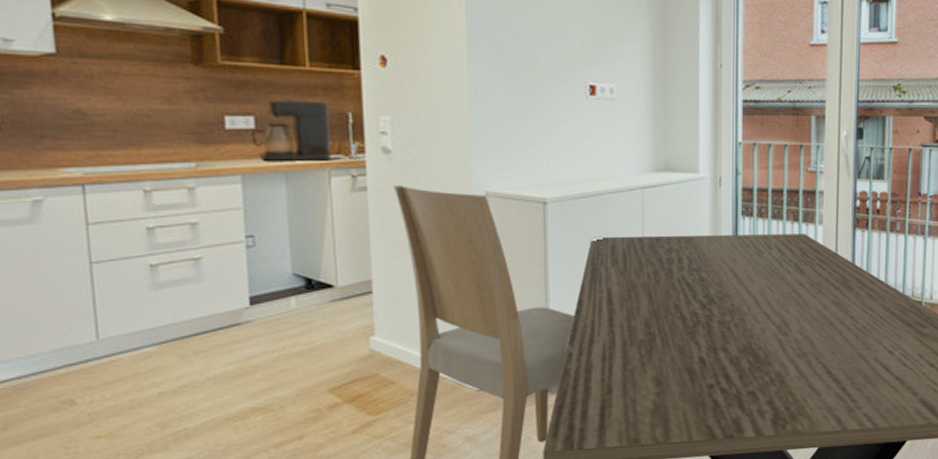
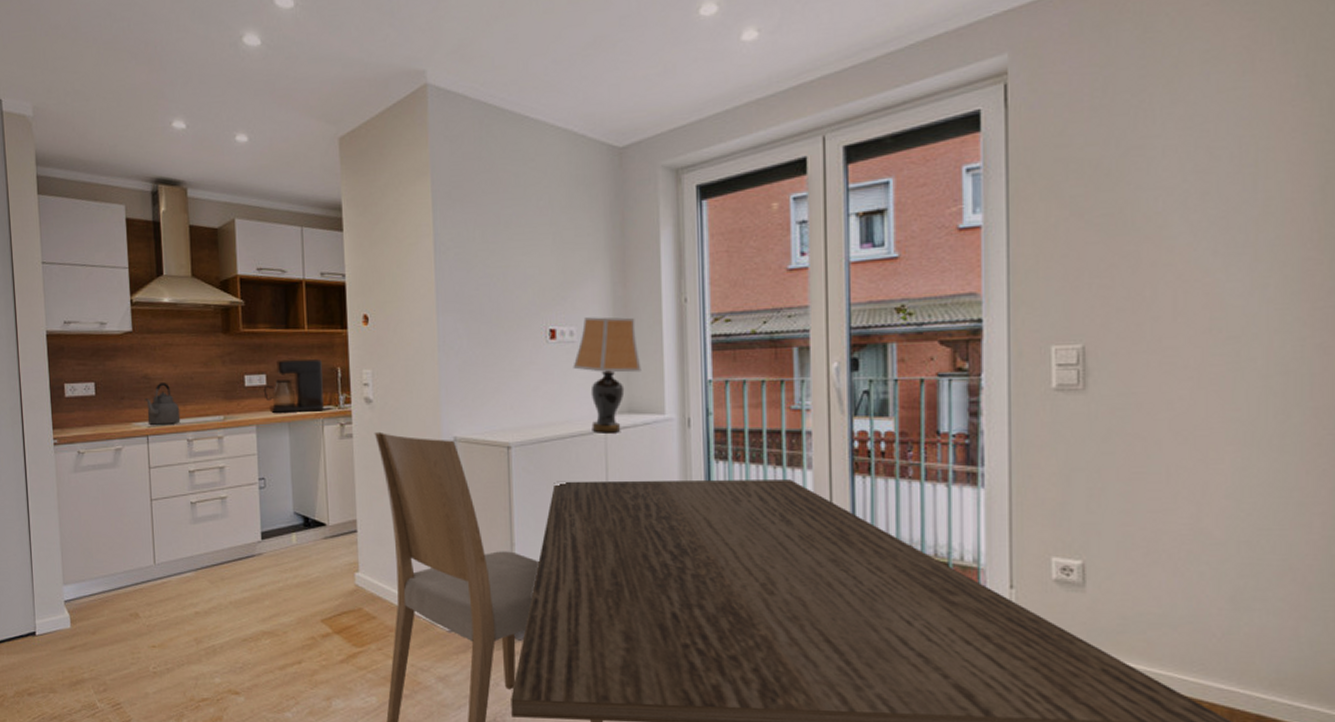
kettle: none [78,120,133,171] -> present [145,383,181,425]
table lamp: none [612,76,678,190] -> present [573,317,642,433]

